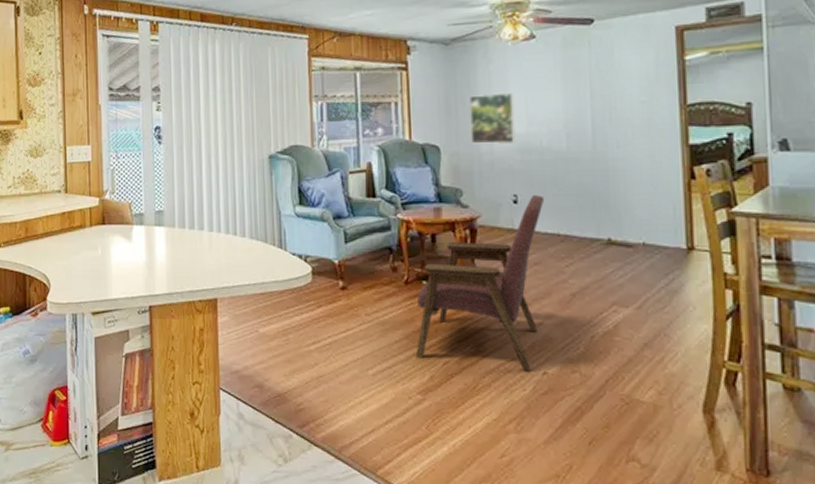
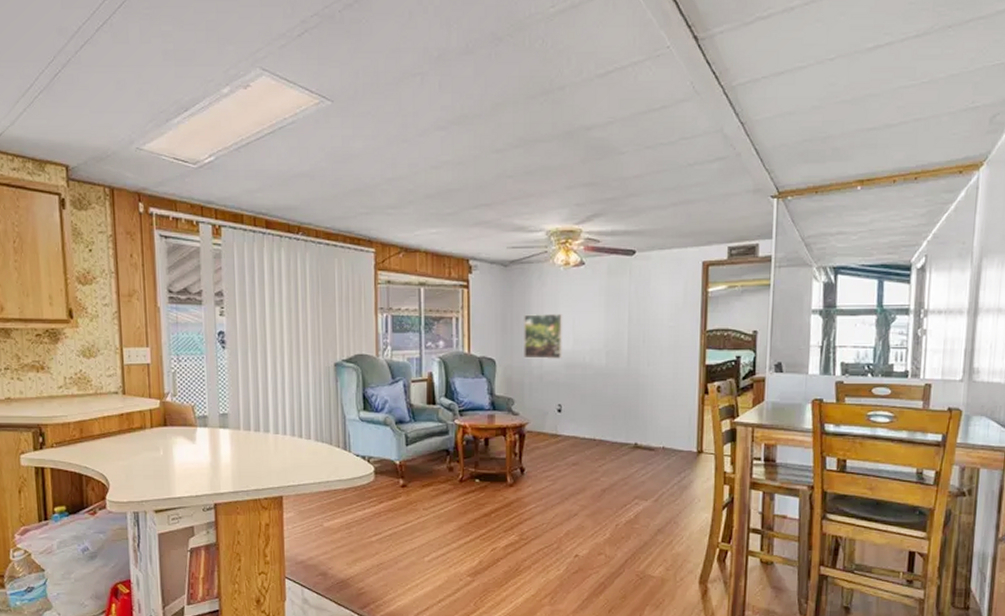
armchair: present [415,195,545,373] -> none [467,405,585,556]

